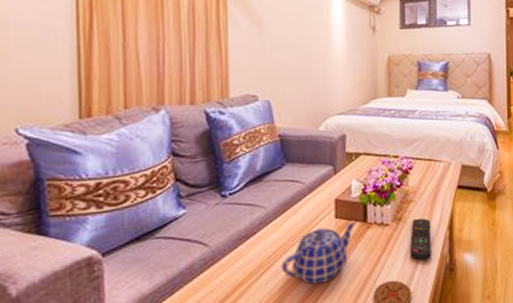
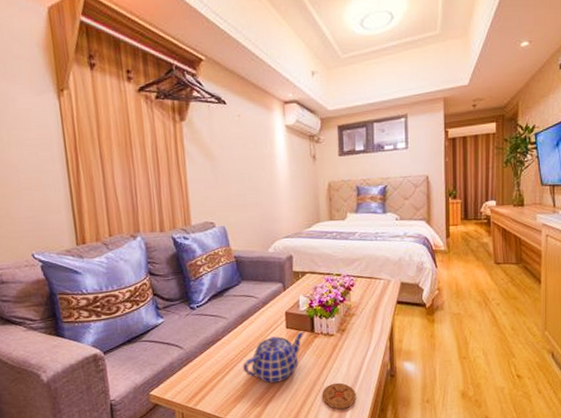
remote control: present [410,218,431,261] -> none [353,329,373,367]

